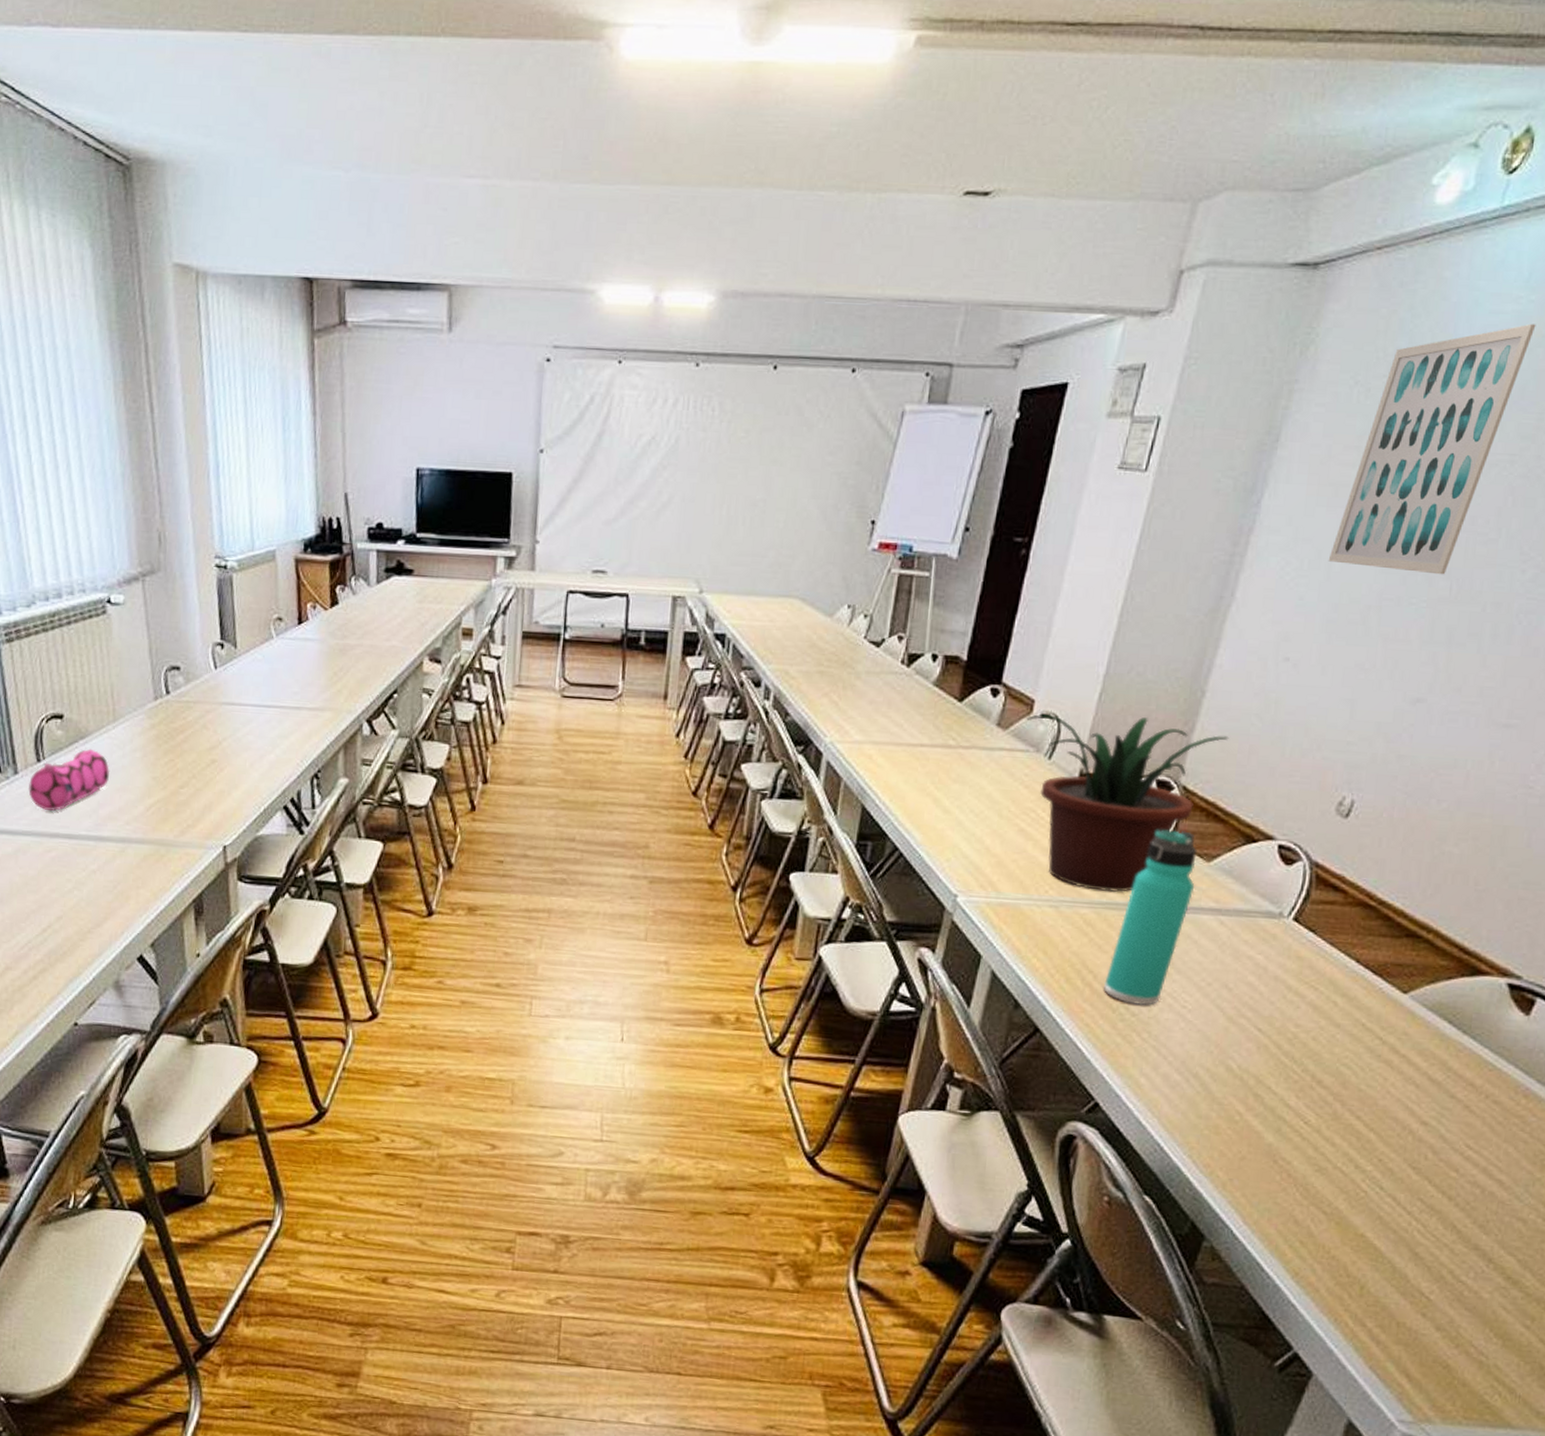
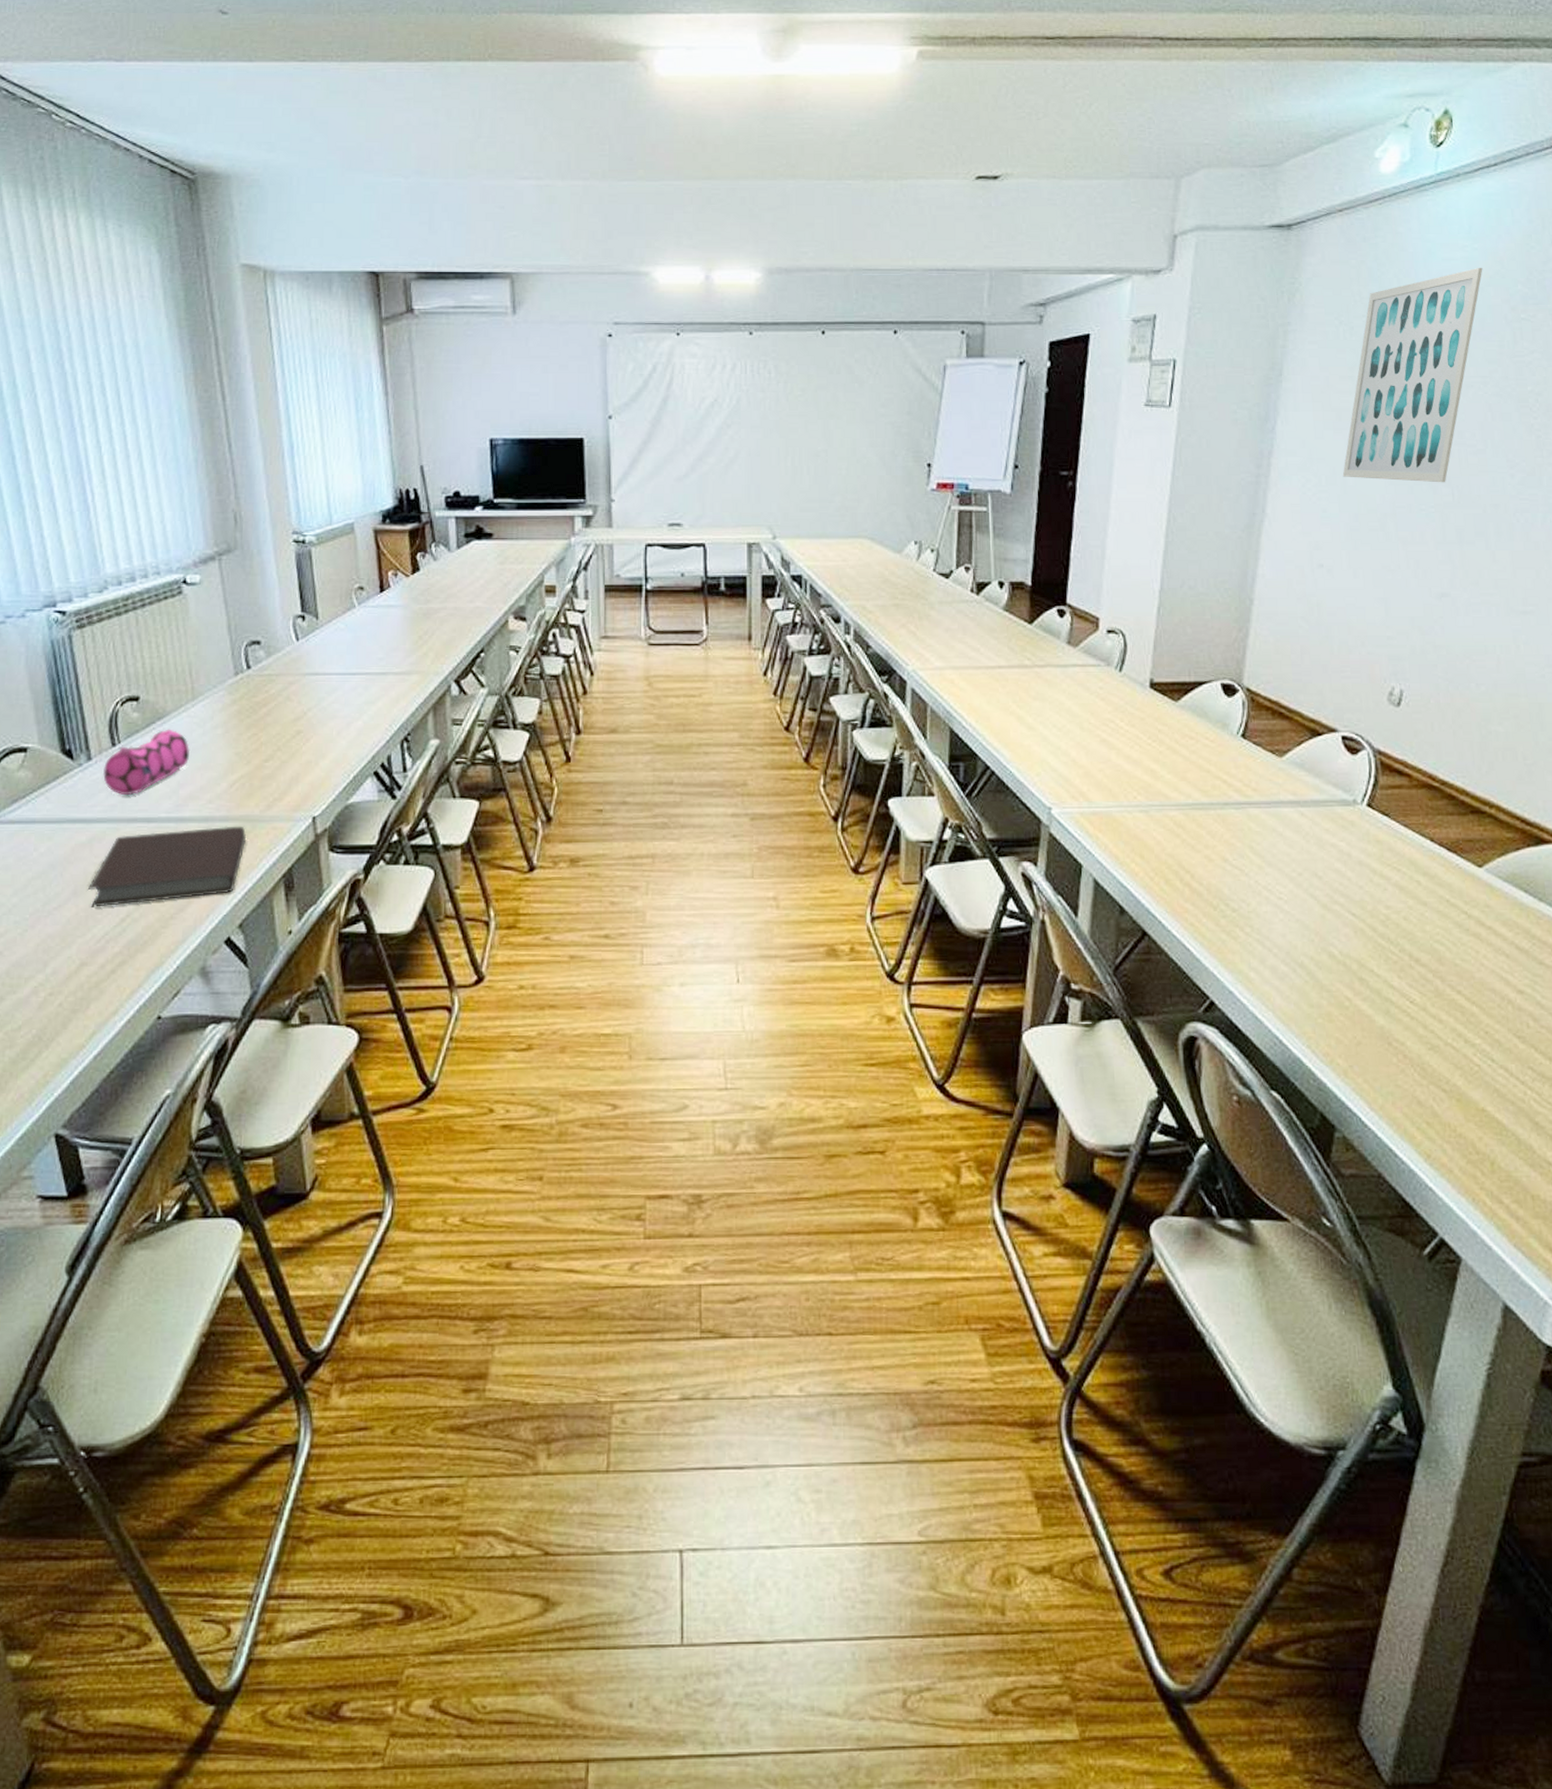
notebook: none [13,848,161,916] -> present [88,826,247,907]
potted plant: present [1026,713,1229,892] -> none [1094,627,1281,792]
thermos bottle: present [1104,829,1197,1006] -> none [1202,730,1272,901]

